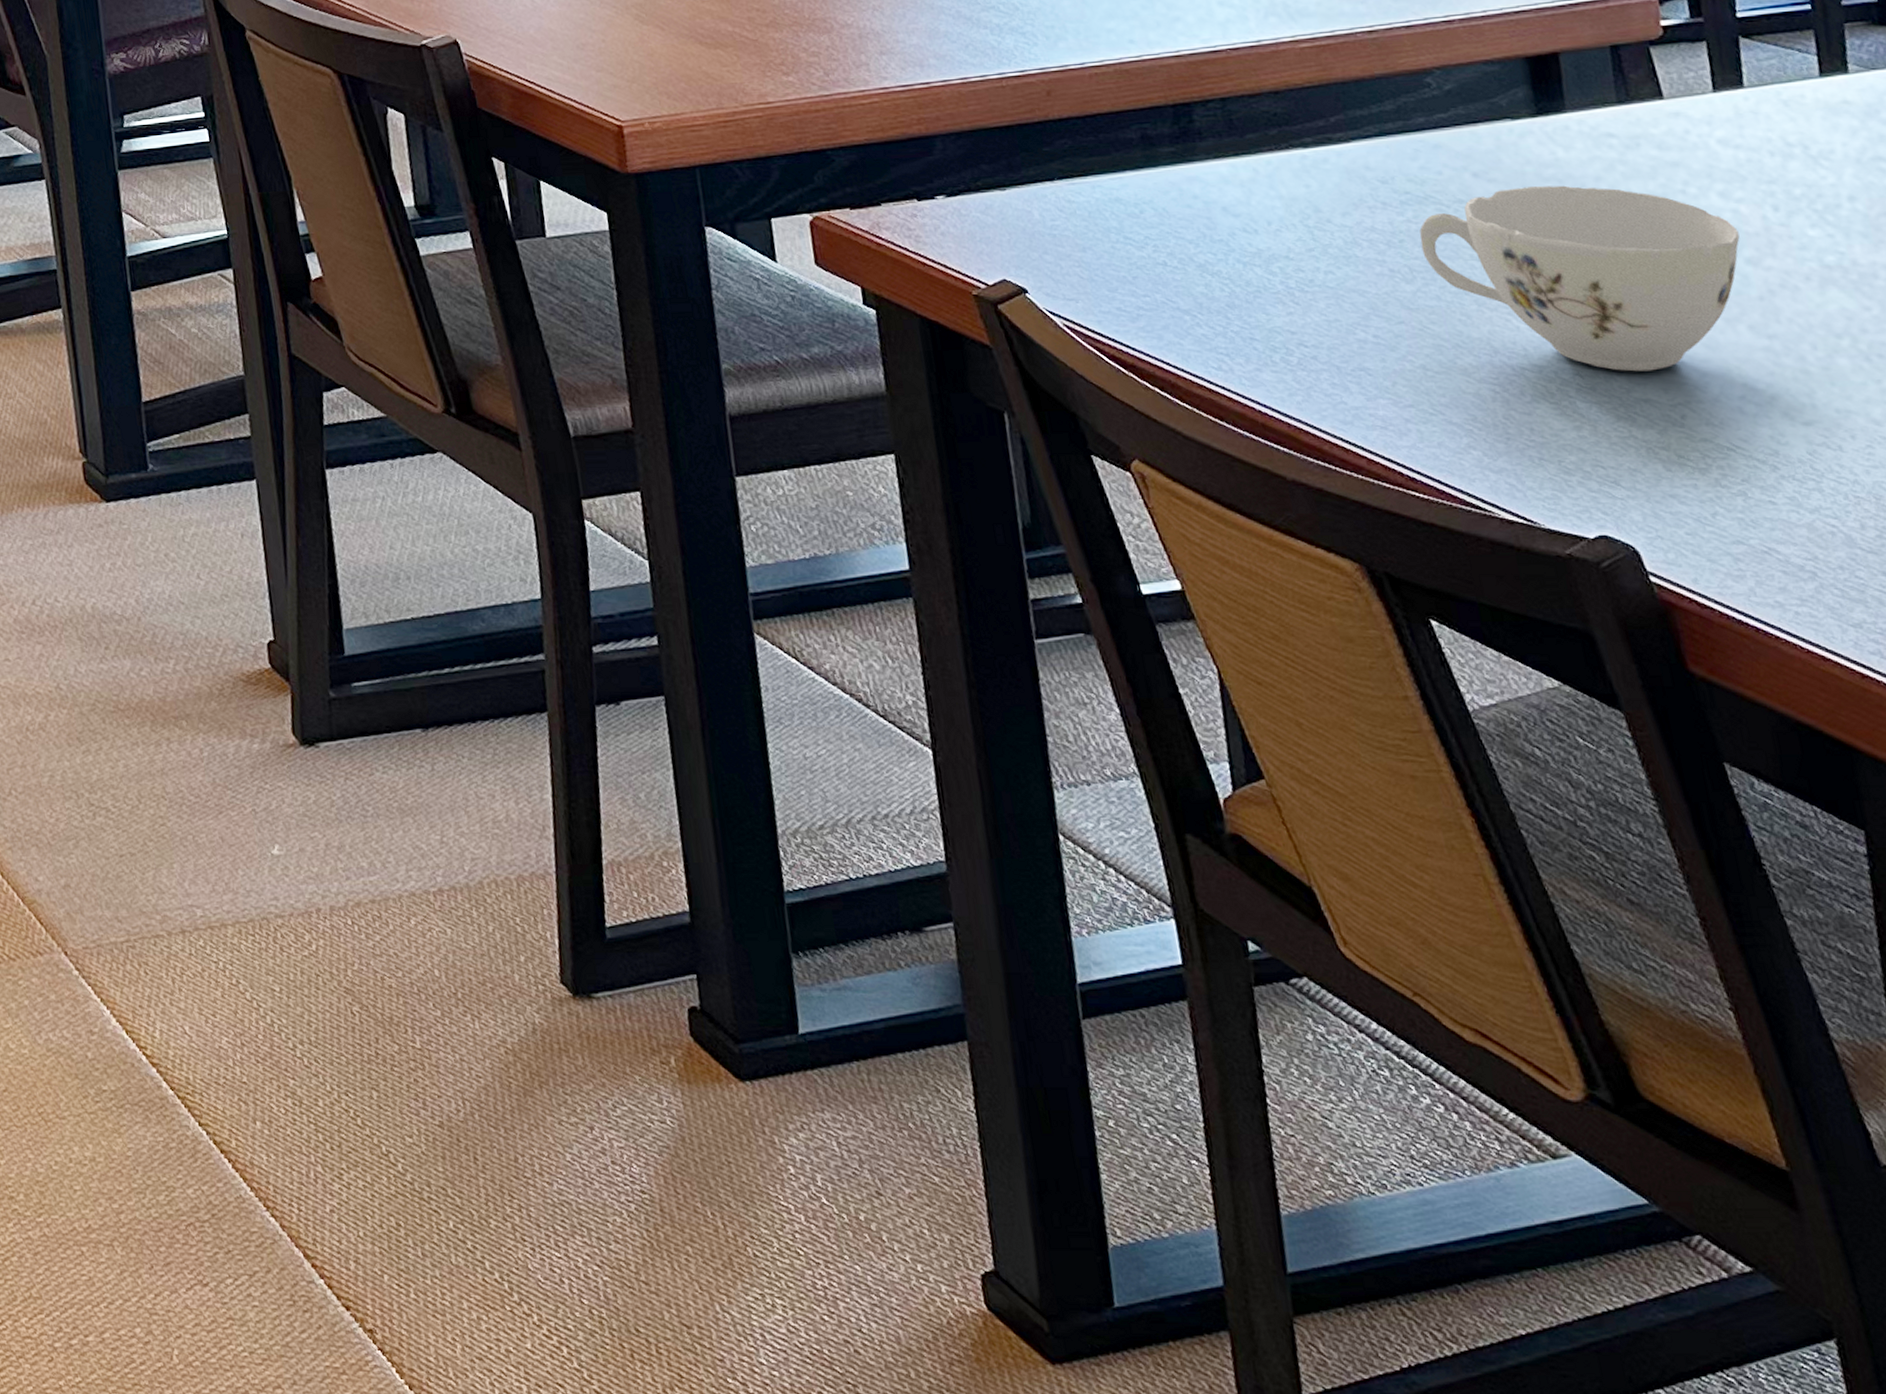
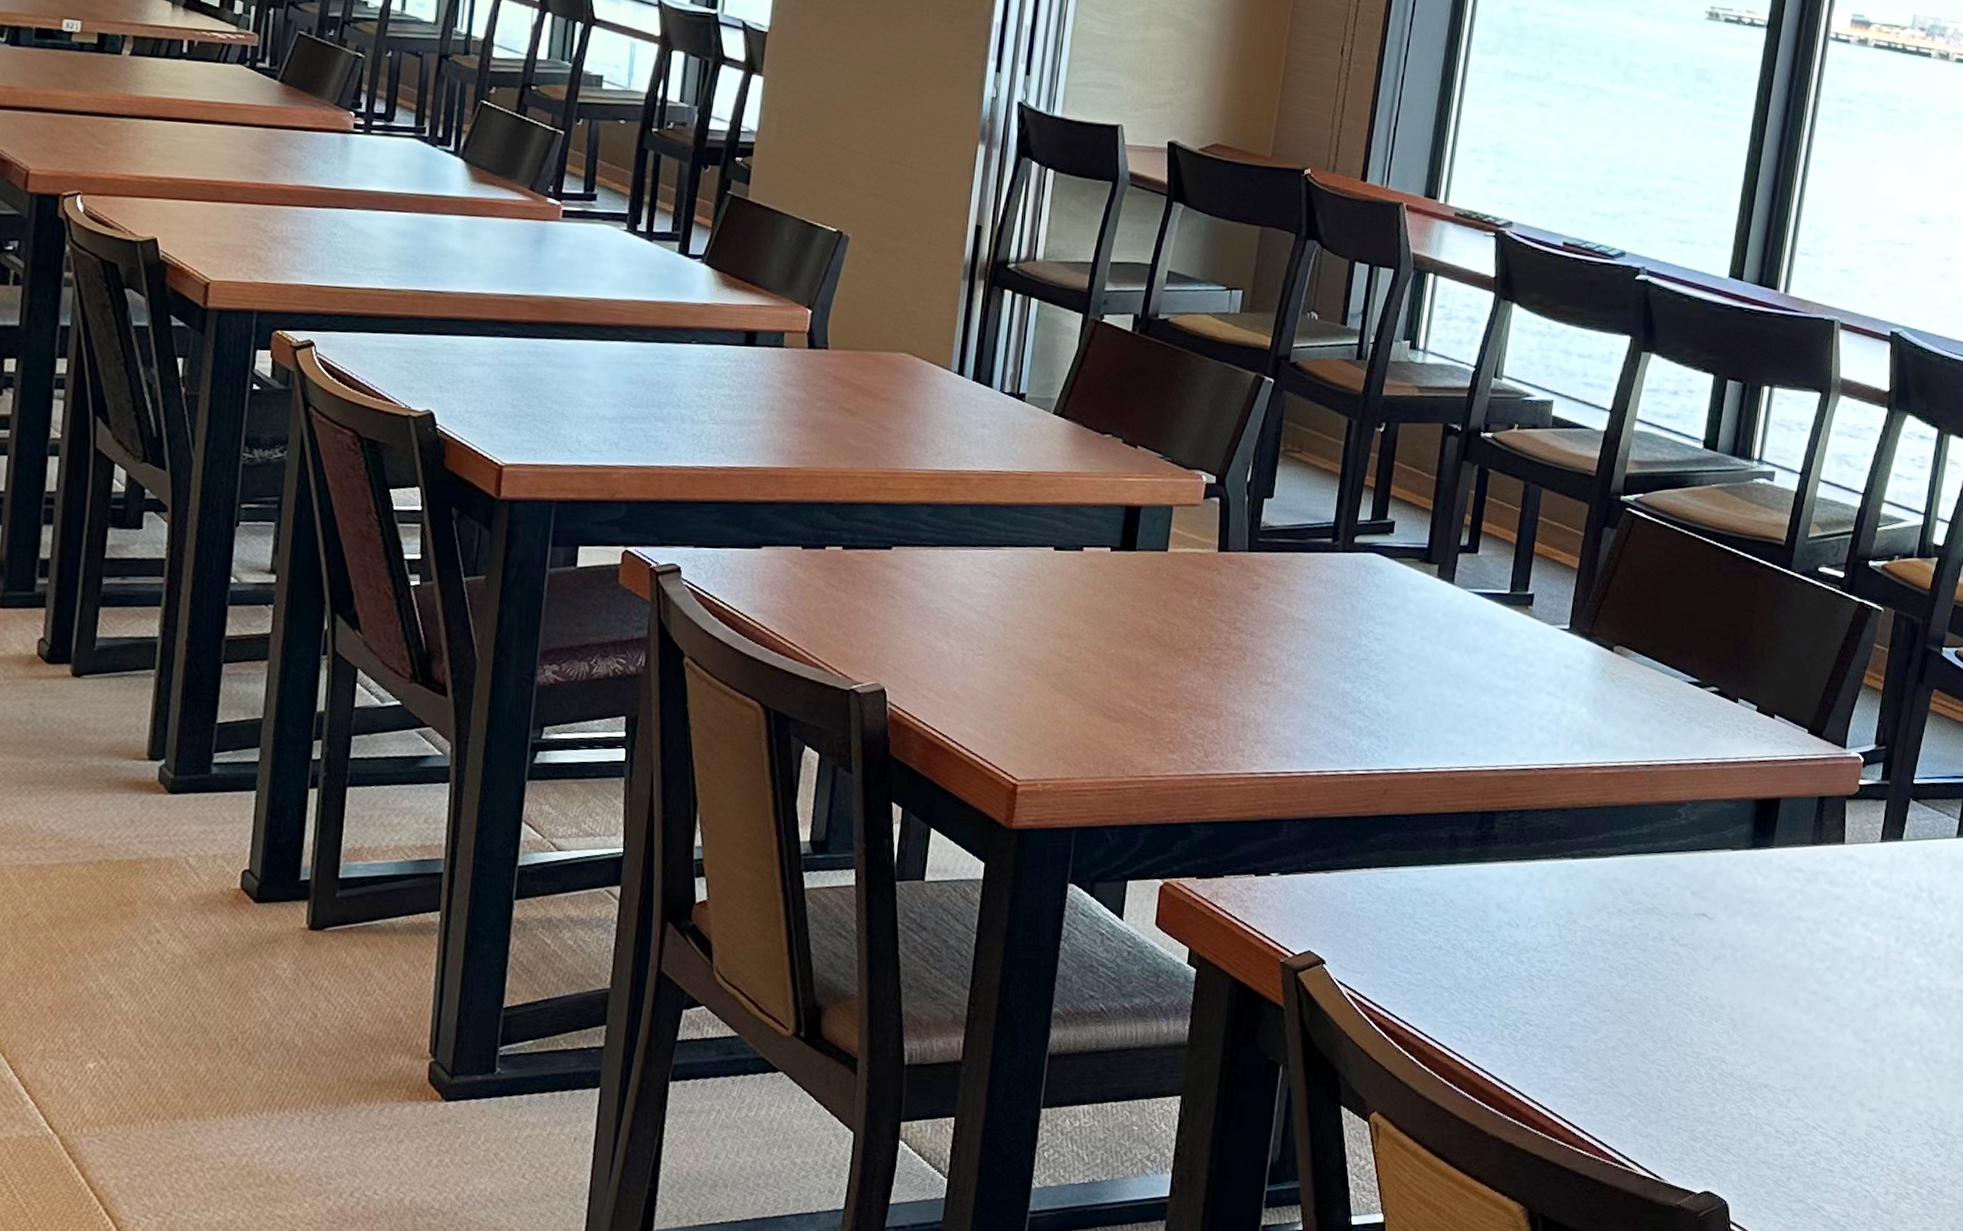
teacup: present [1419,185,1740,372] -> none [1638,906,1867,1062]

